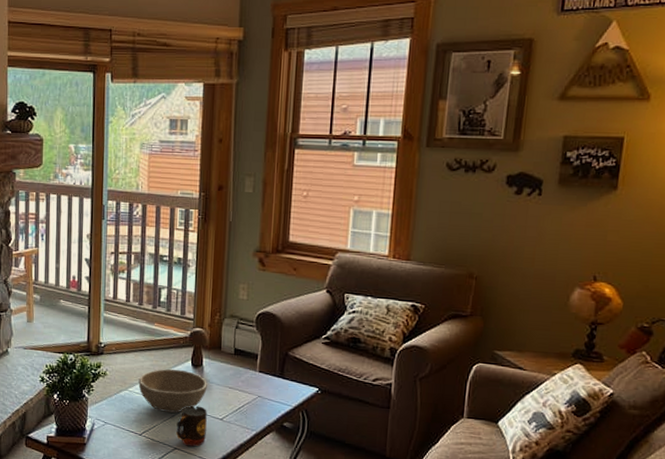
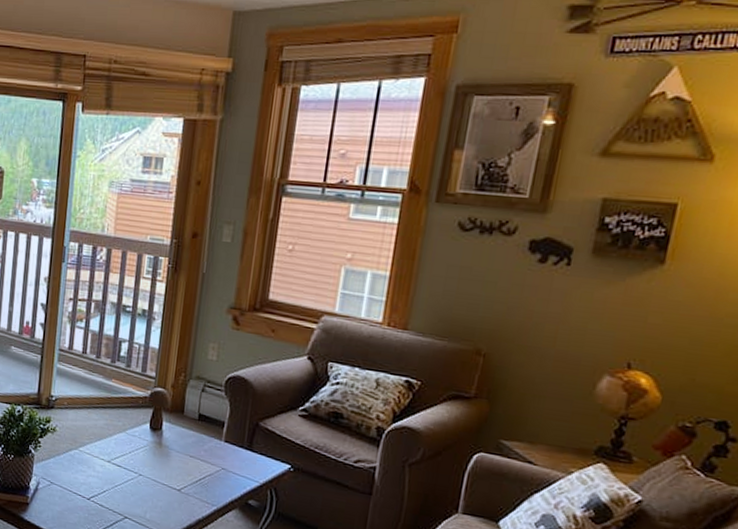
bowl: present [138,368,207,413] -> none [90,429,166,479]
mug: present [176,406,207,447] -> none [127,472,164,518]

